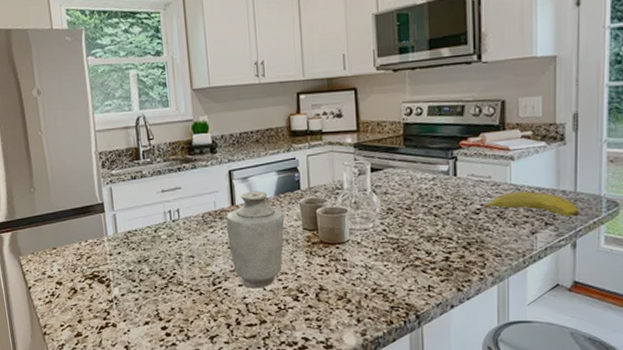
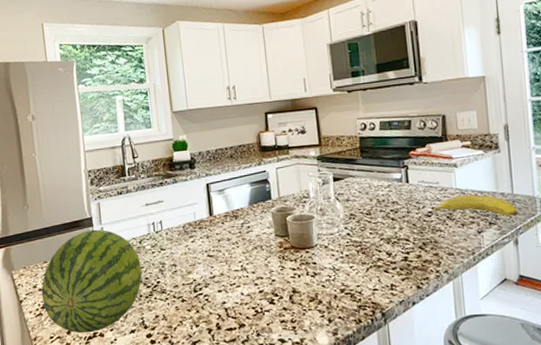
fruit: none [50,216,157,323] -> present [41,229,142,333]
vase: present [226,190,285,289] -> none [205,201,258,294]

